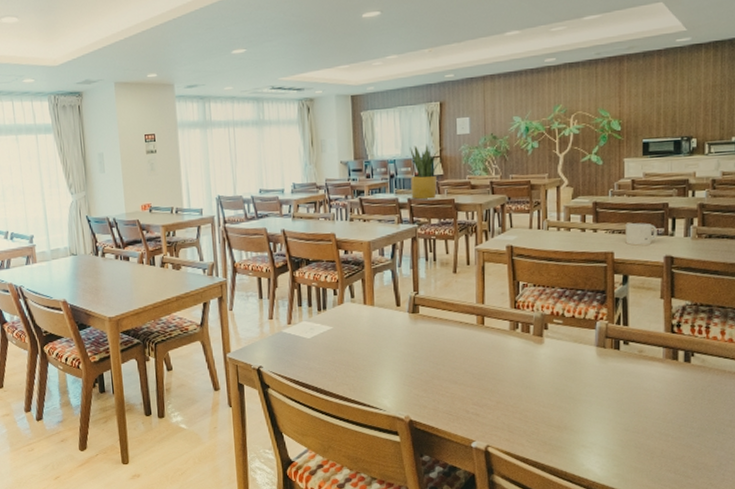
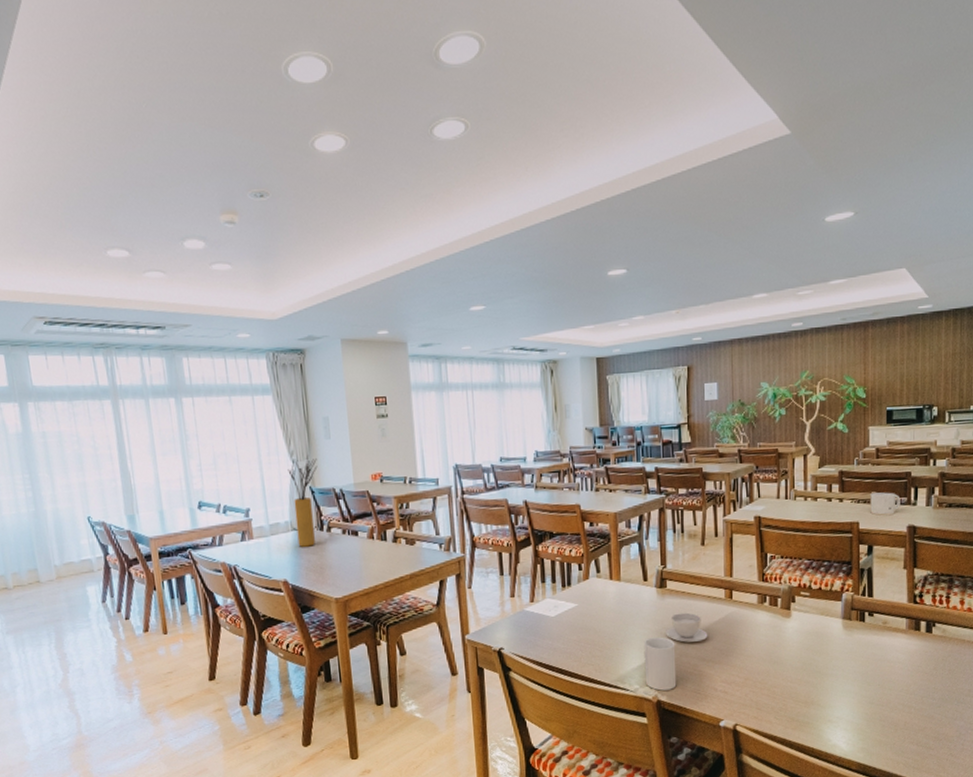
vase: none [67,187,93,271] -> present [288,455,318,547]
cup: none [396,359,429,411] -> present [643,636,677,691]
planter: present [410,143,441,200] -> none [657,410,689,469]
teacup: none [418,337,460,366] -> present [666,612,708,642]

